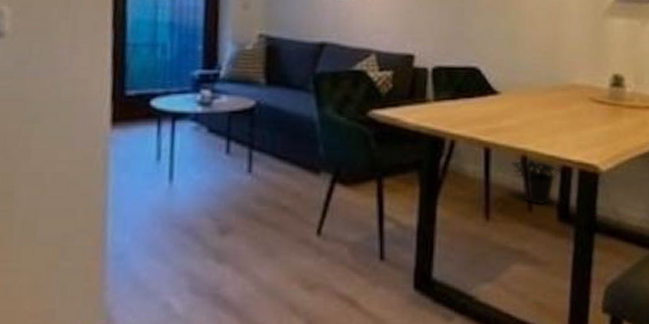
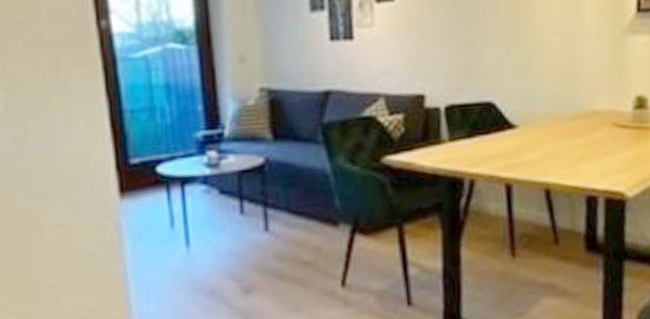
potted plant: present [512,155,562,206] -> none [535,189,587,238]

